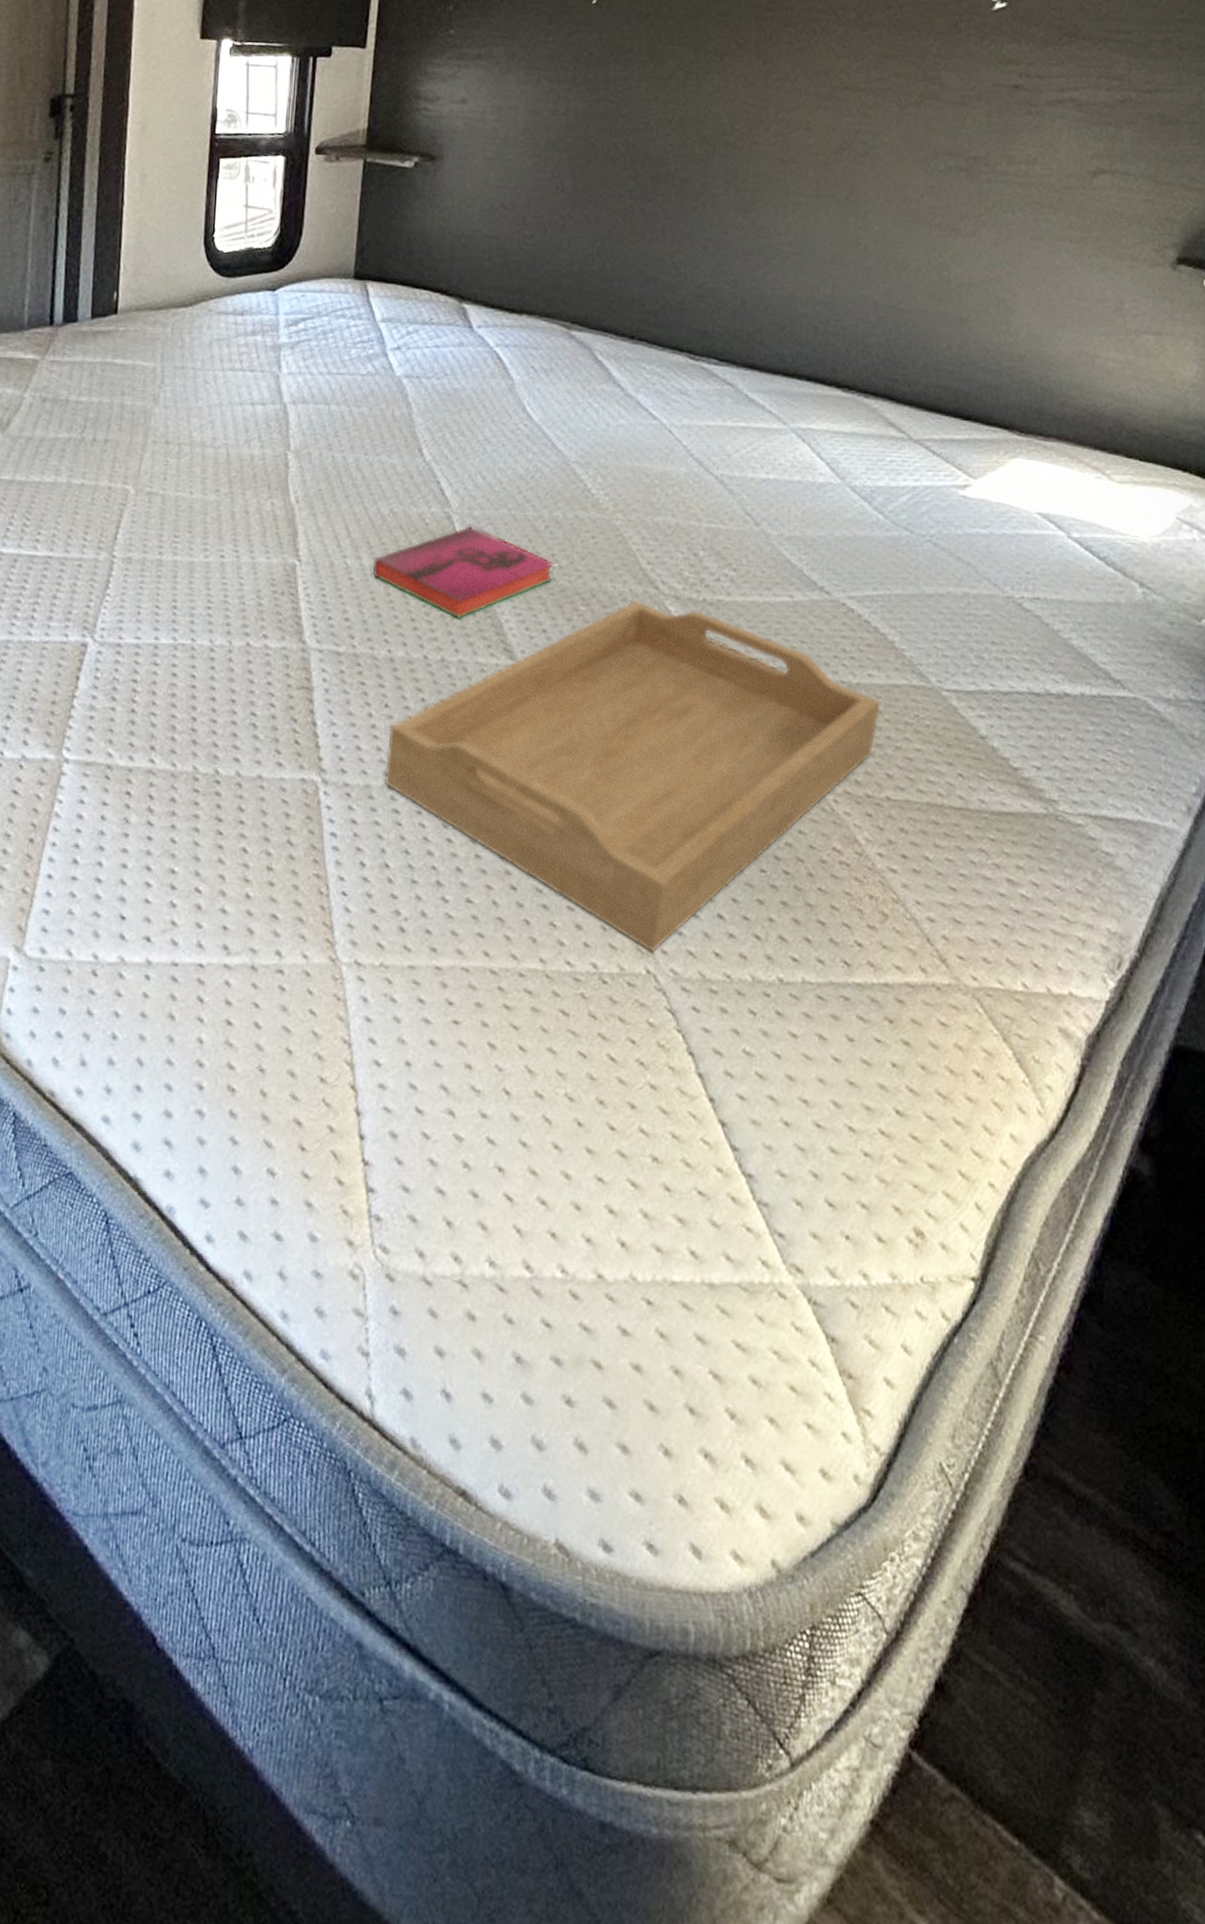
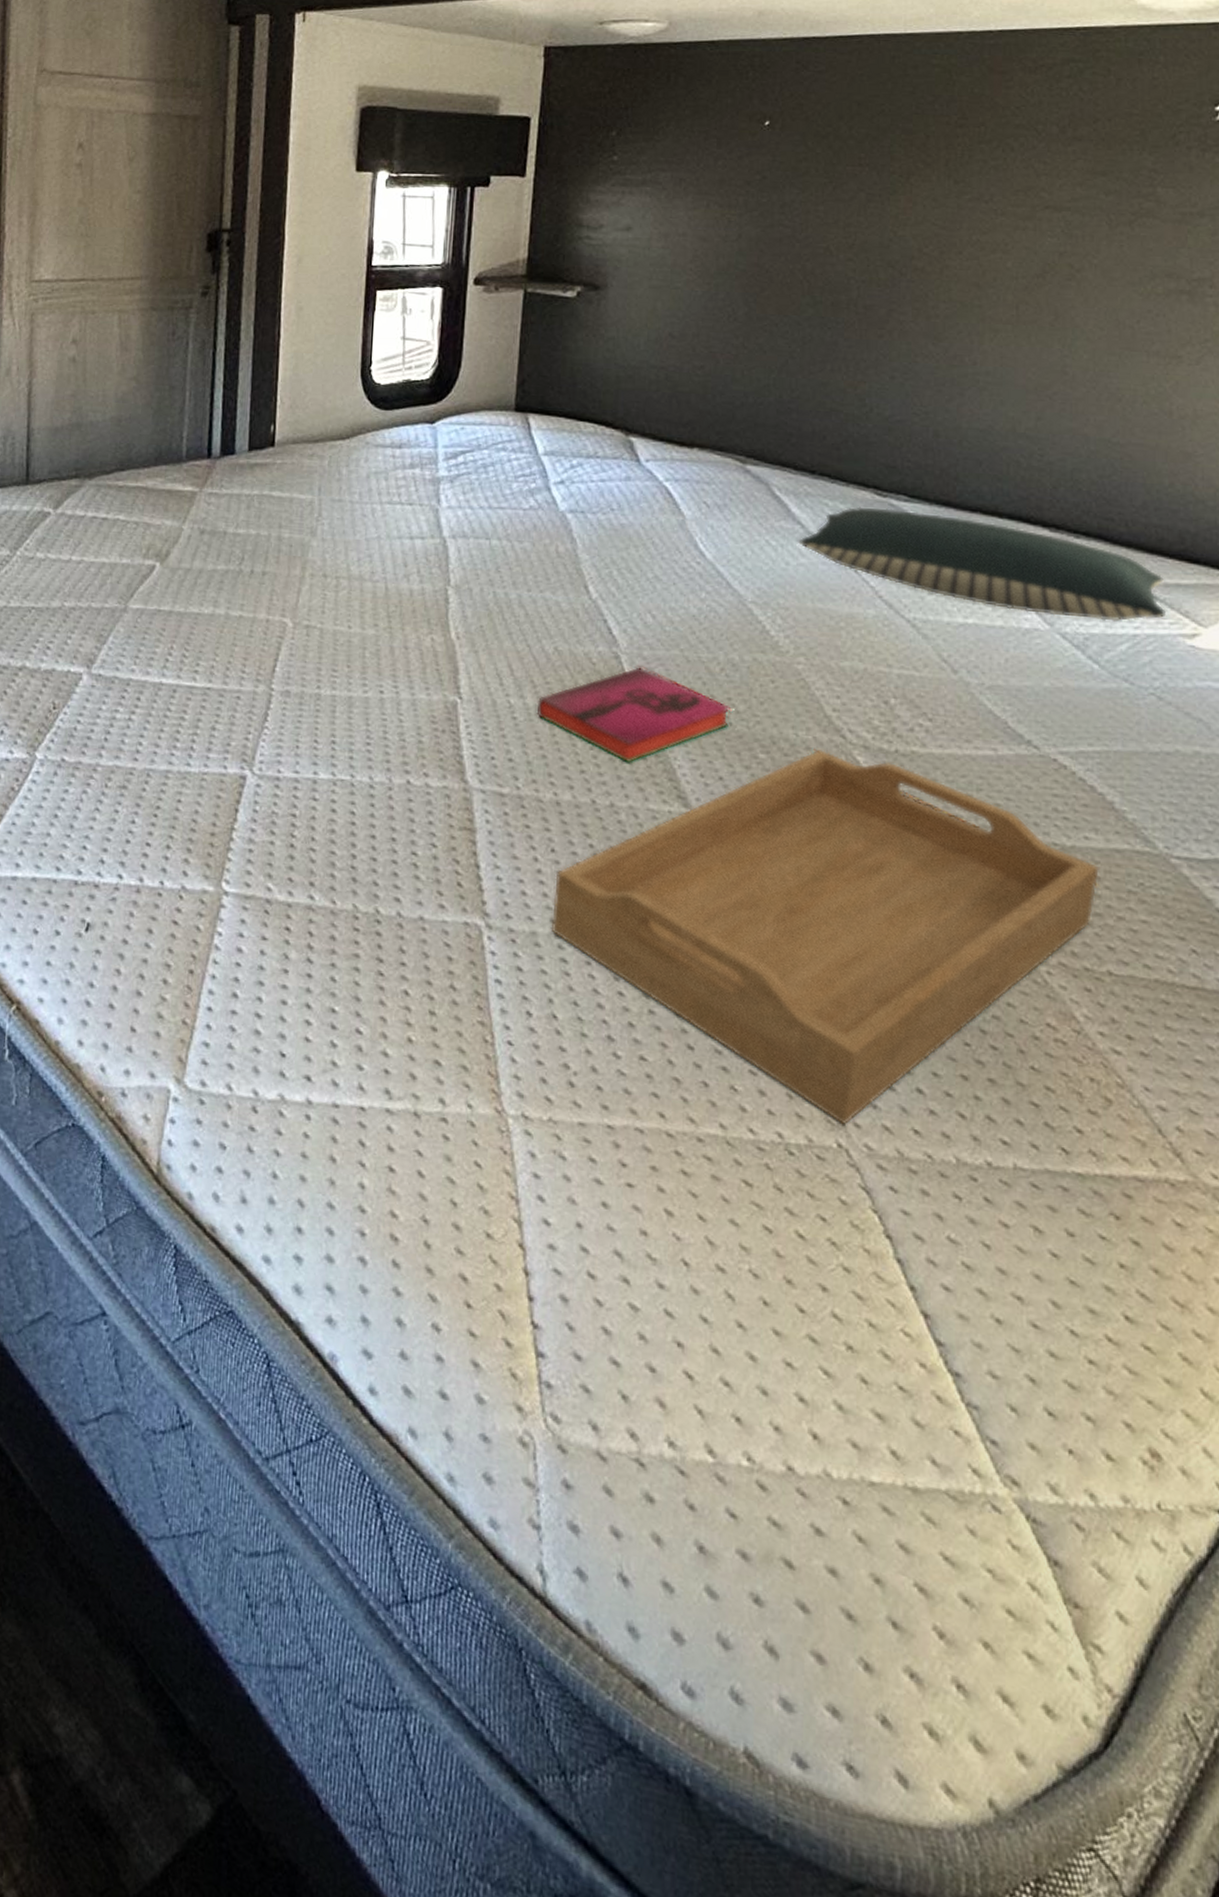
pillow: none [618,370,942,475] -> present [798,507,1166,622]

